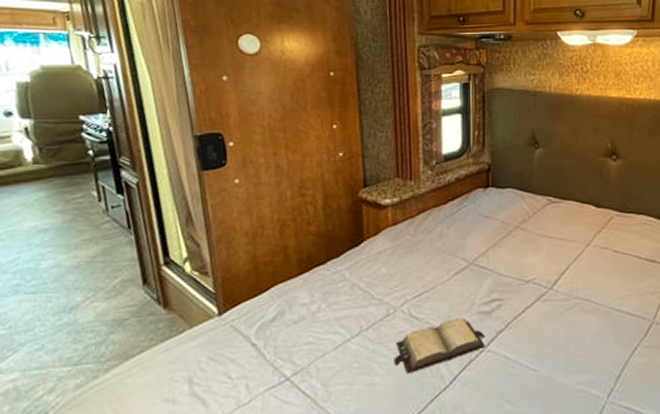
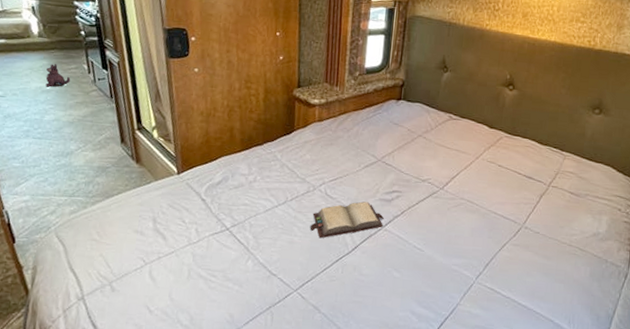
plush toy: none [42,193,76,225] -> present [45,63,71,88]

